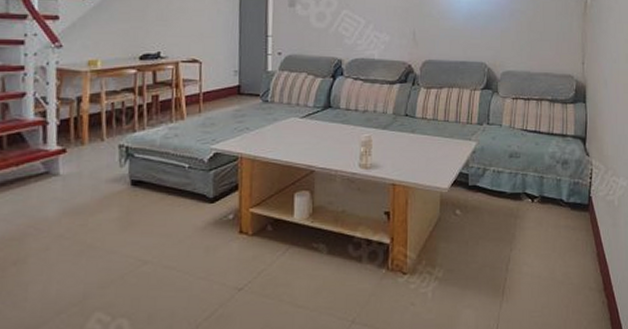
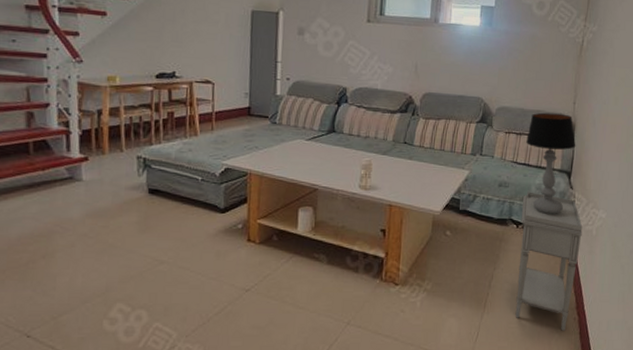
table lamp: none [535,75,589,185] -> present [526,112,576,214]
nightstand: none [536,161,603,317] -> present [515,191,583,331]

